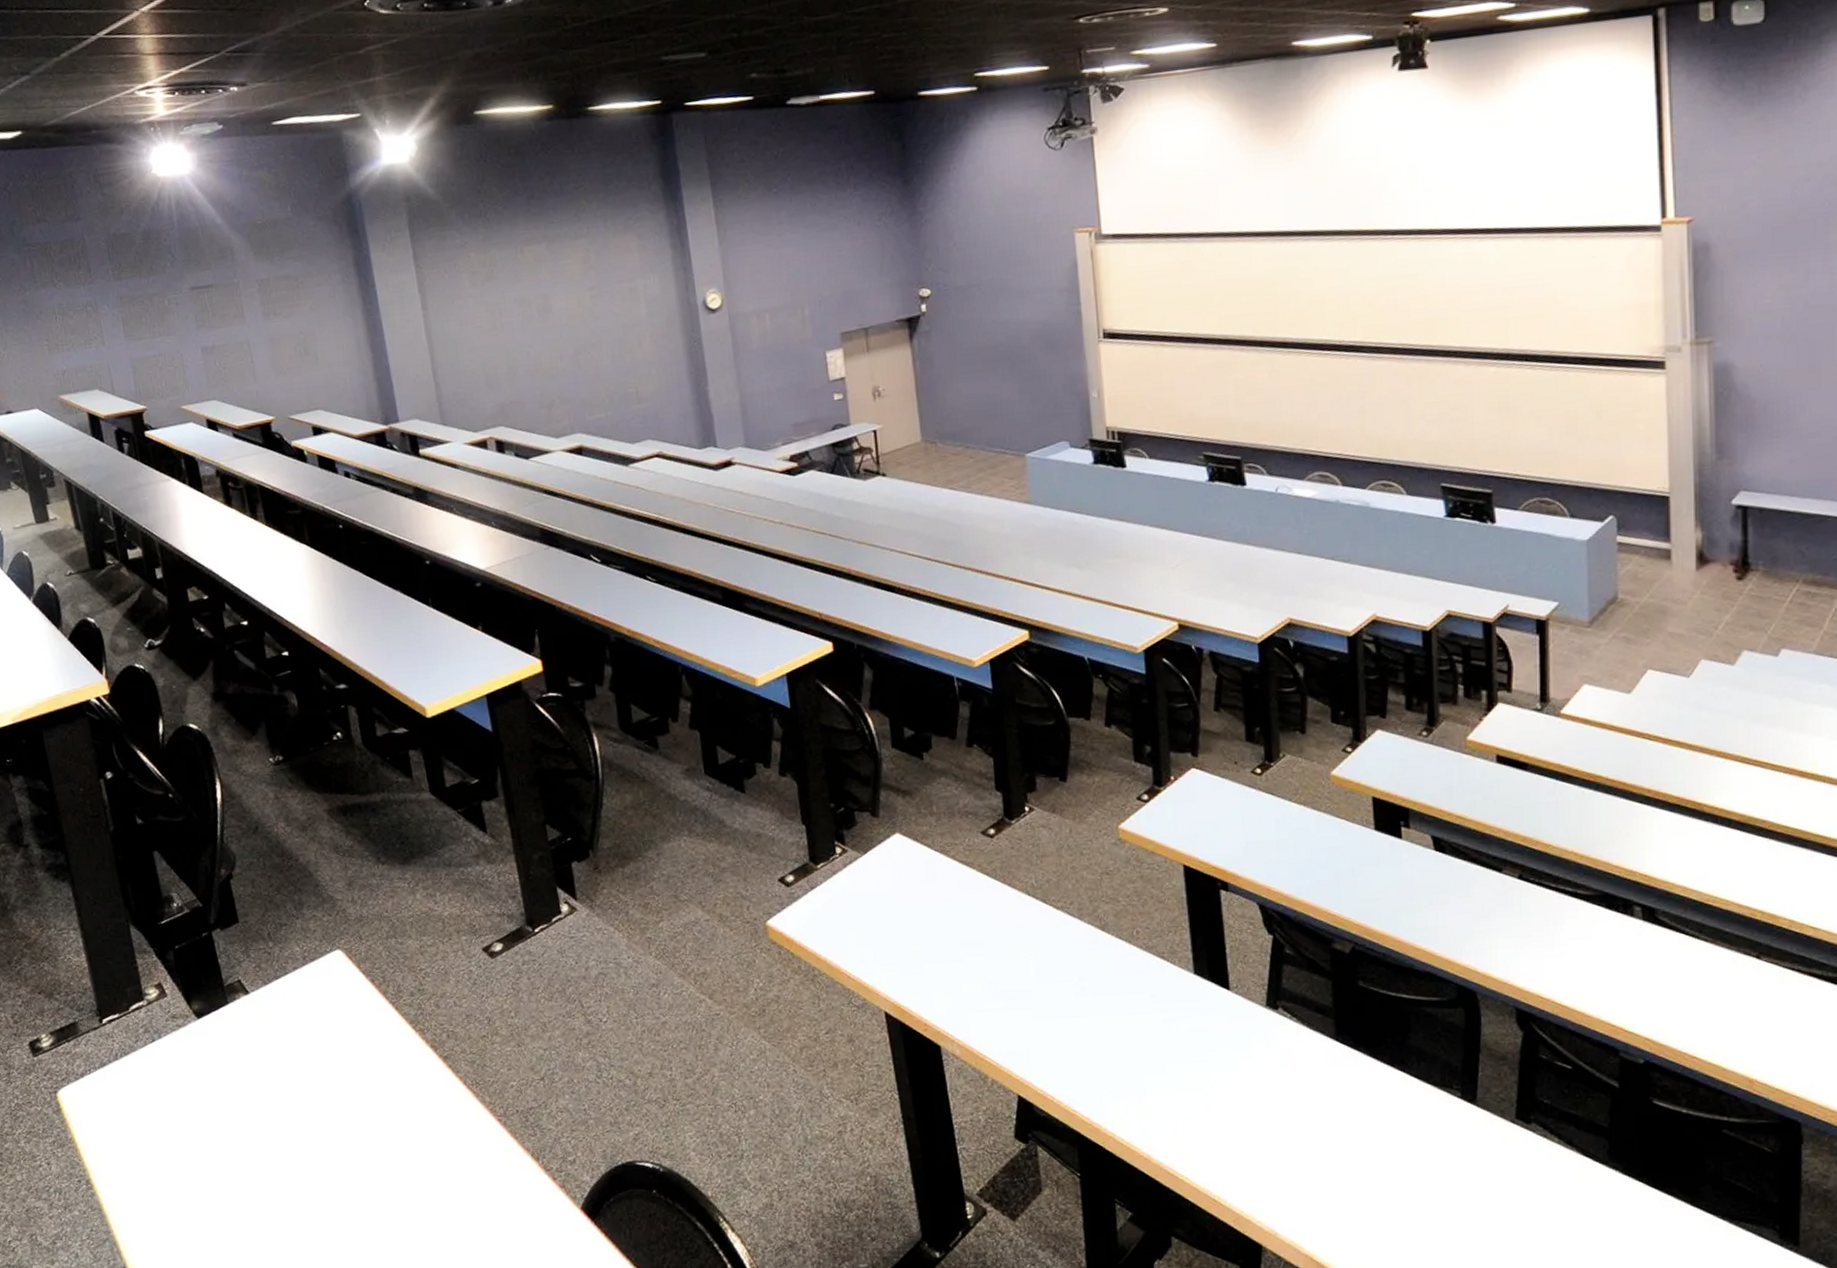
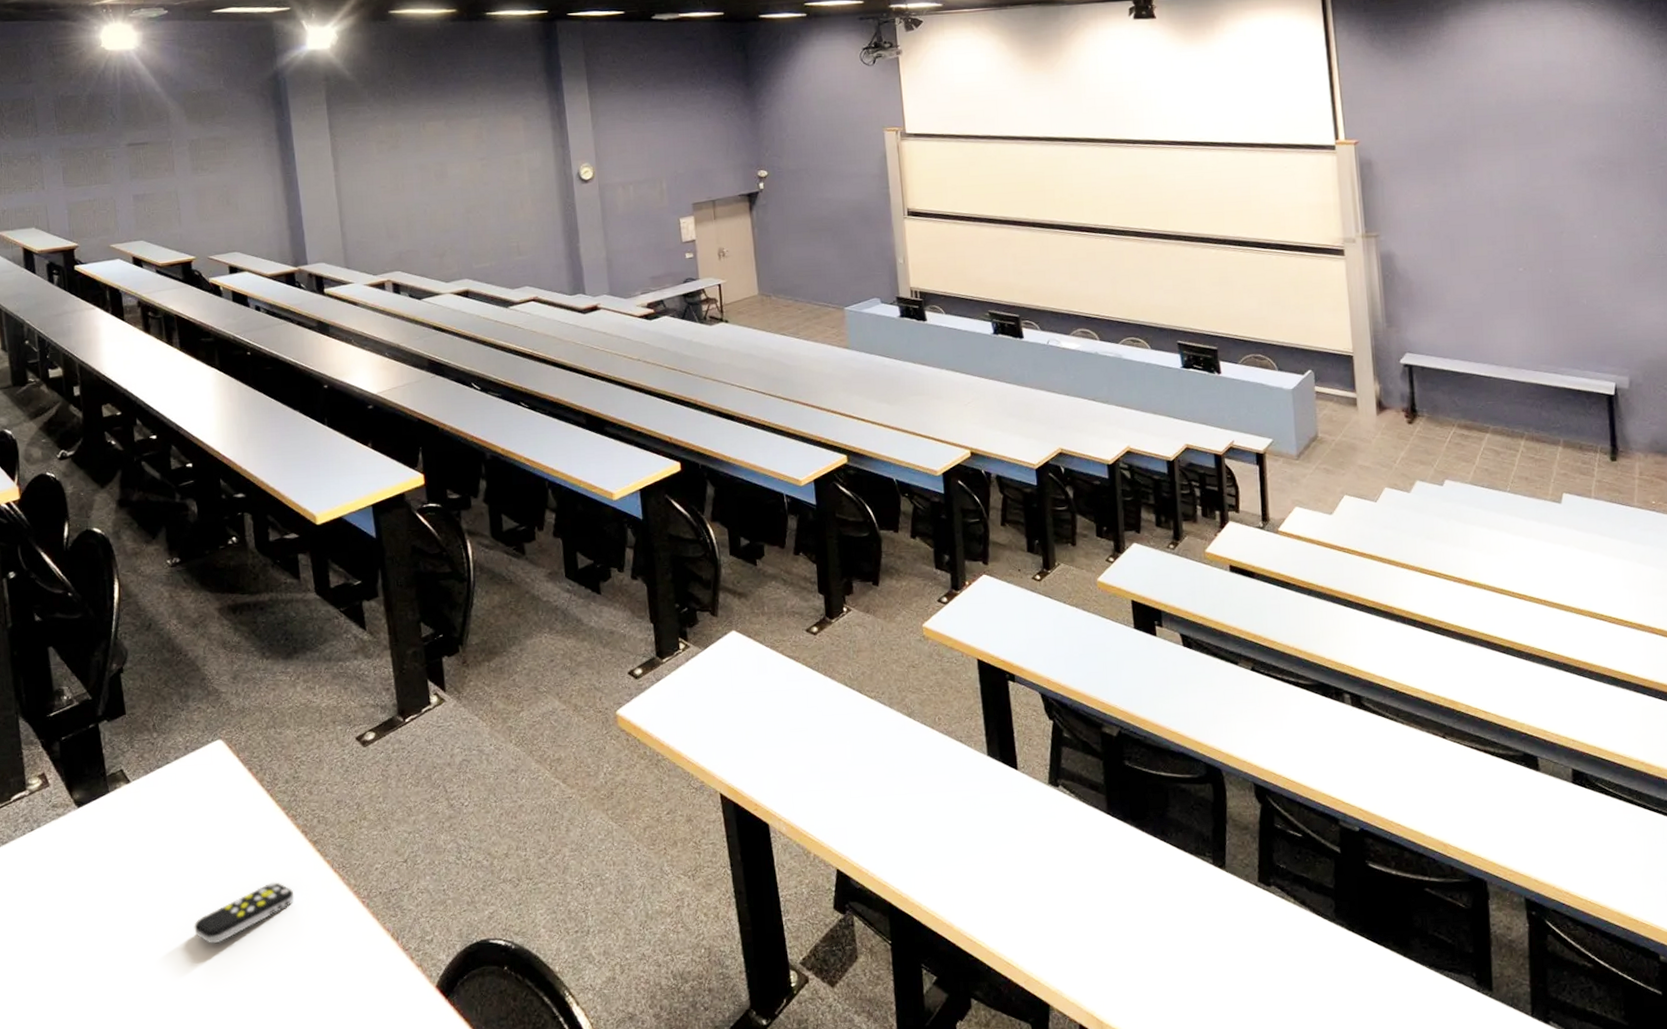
remote control: none [325,1097,428,1160] -> present [194,881,295,944]

